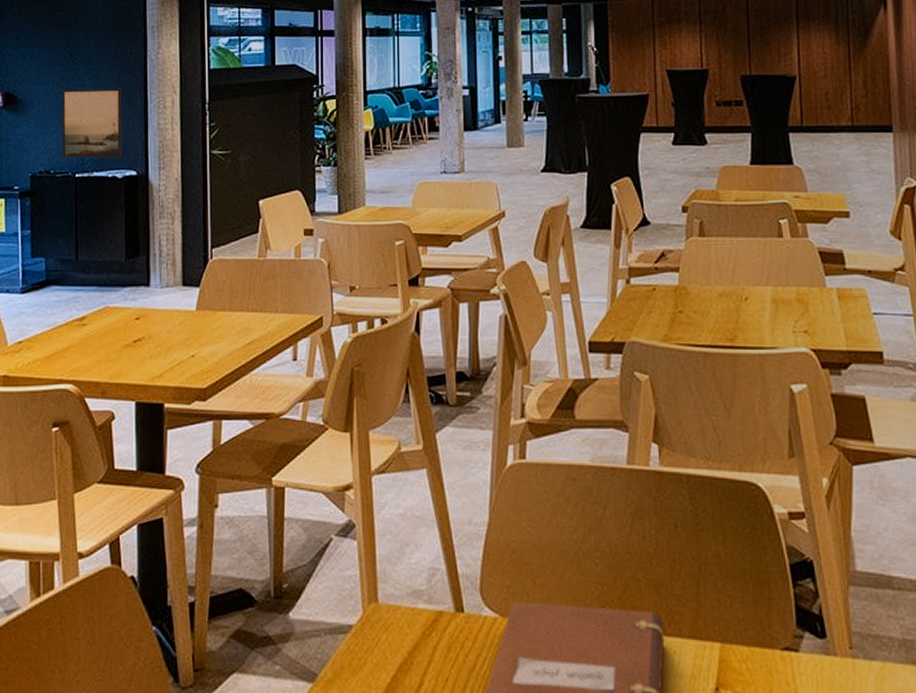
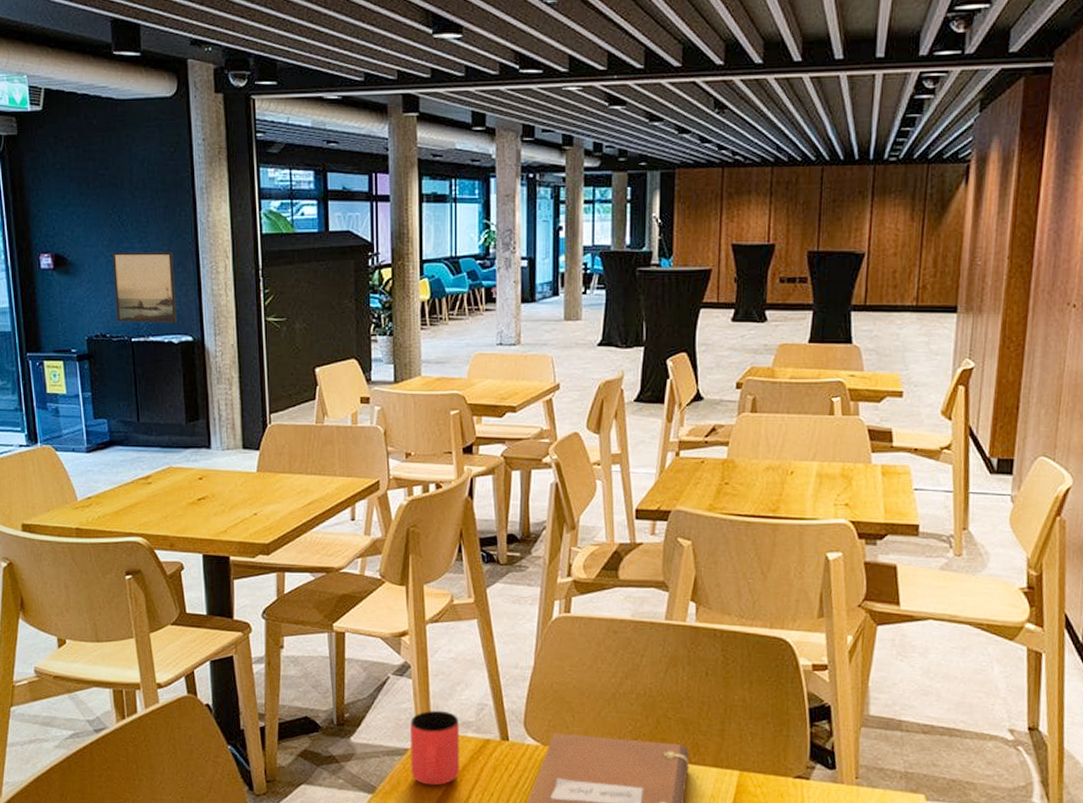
cup: none [355,577,410,671] -> present [410,710,460,786]

